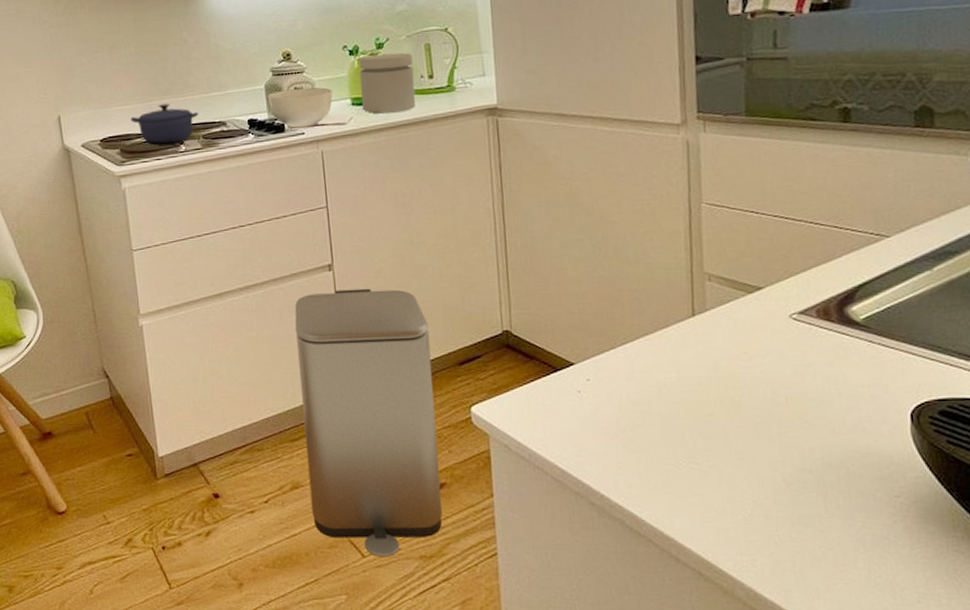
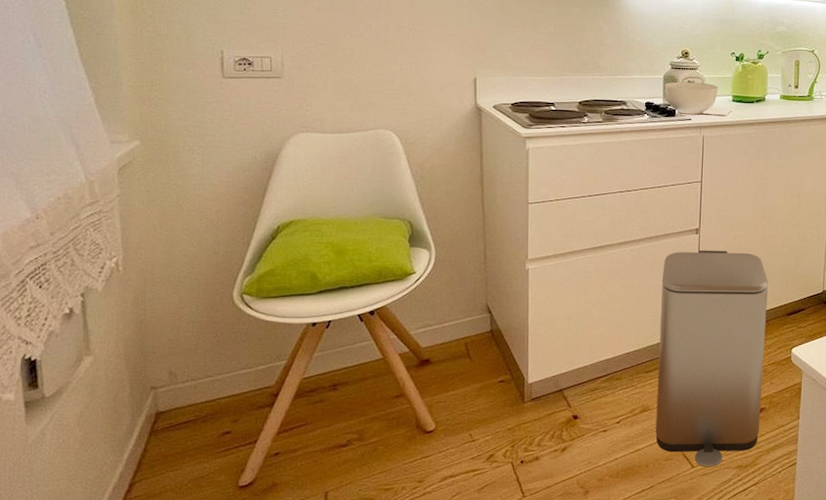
cooking pot: present [130,103,199,146] -> none [542,79,604,115]
jar: present [358,52,416,114] -> none [740,63,785,112]

